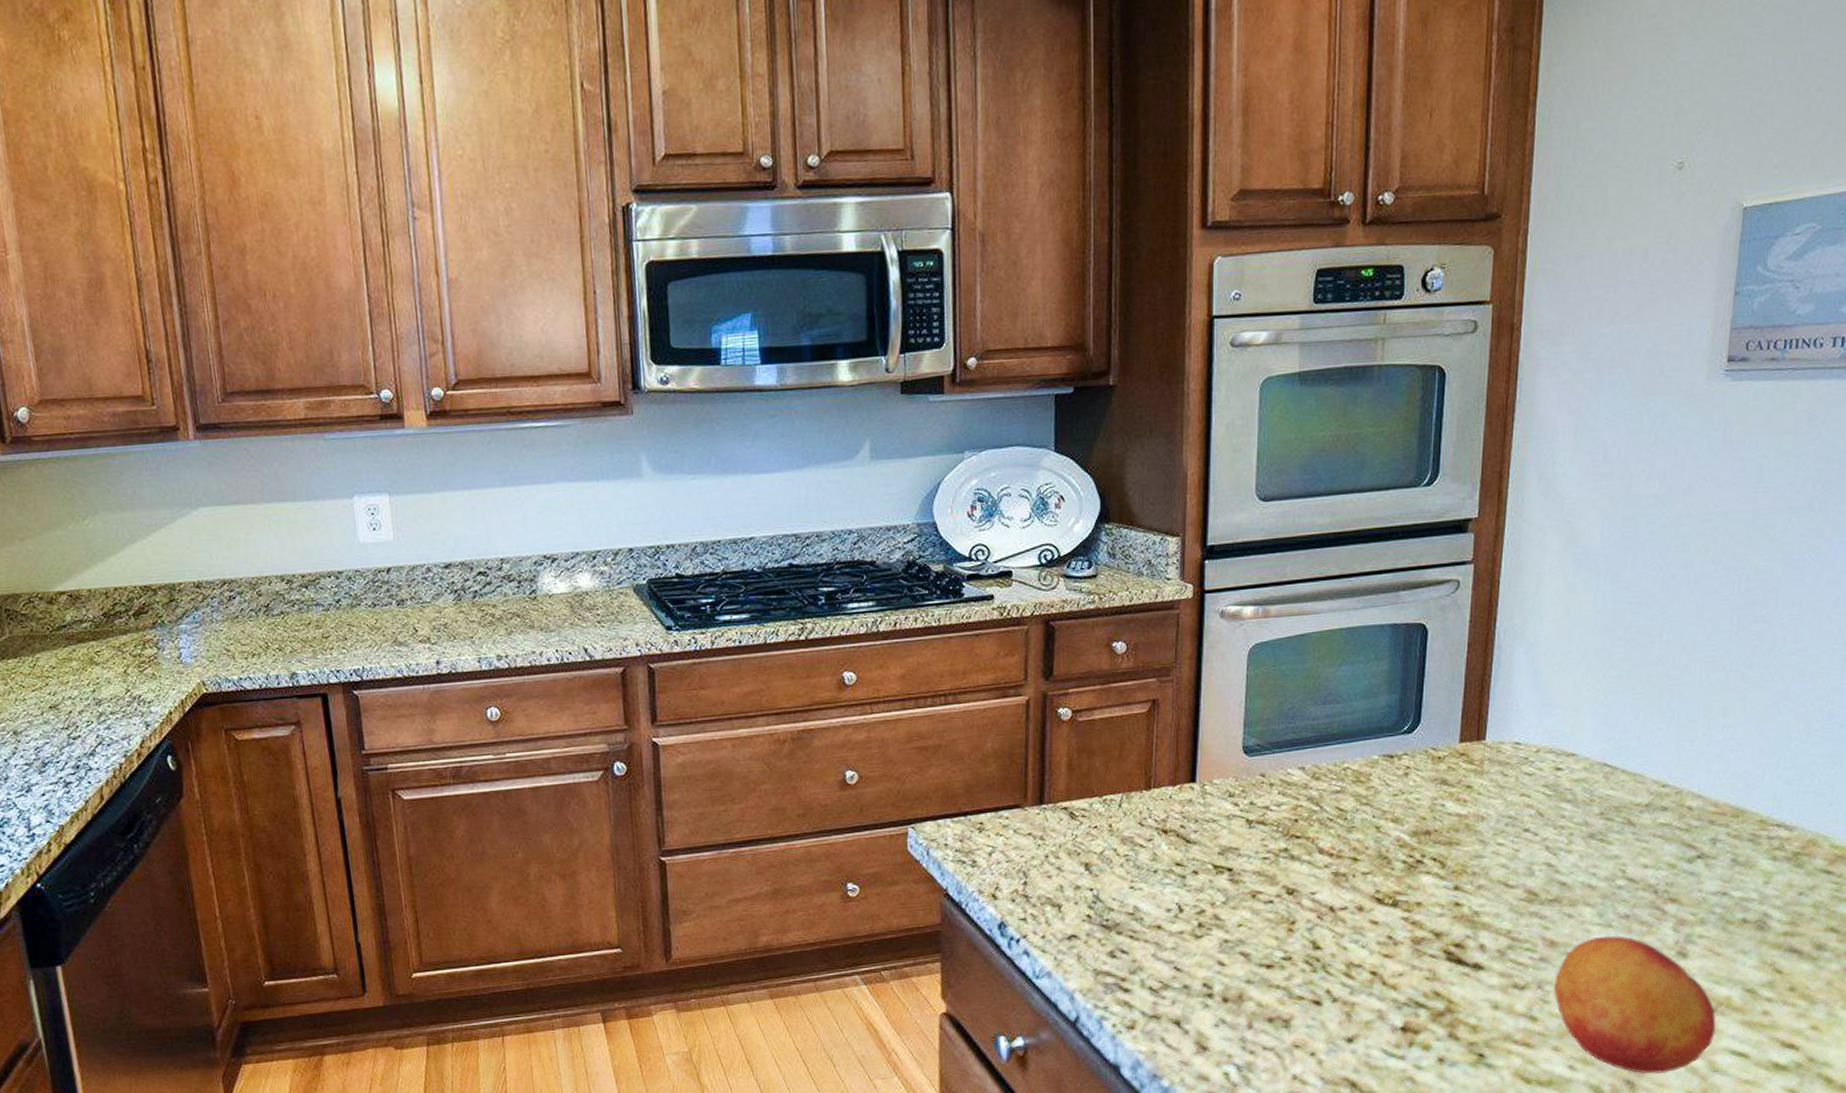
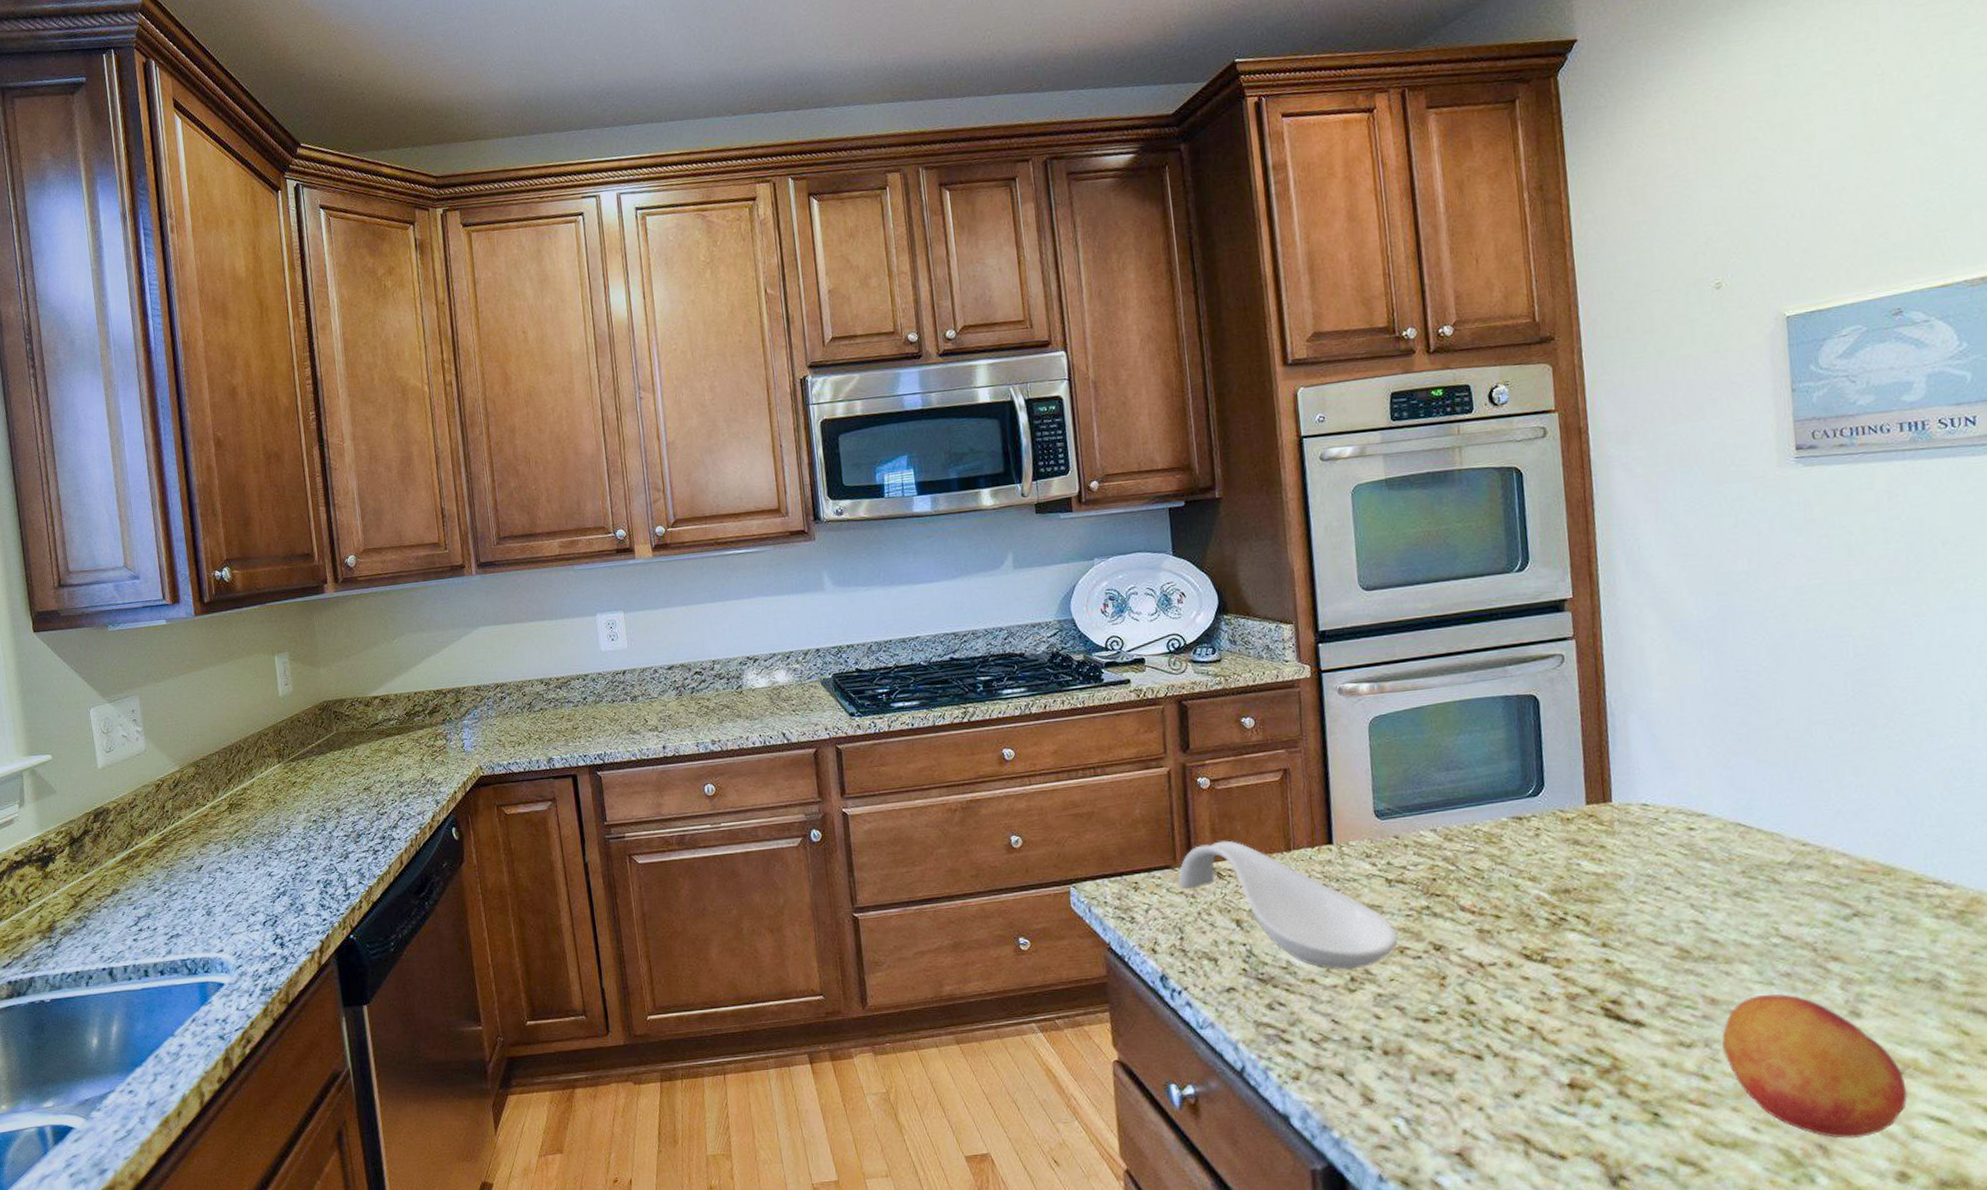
spoon rest: none [1027,777,1252,915] -> present [1177,840,1399,970]

